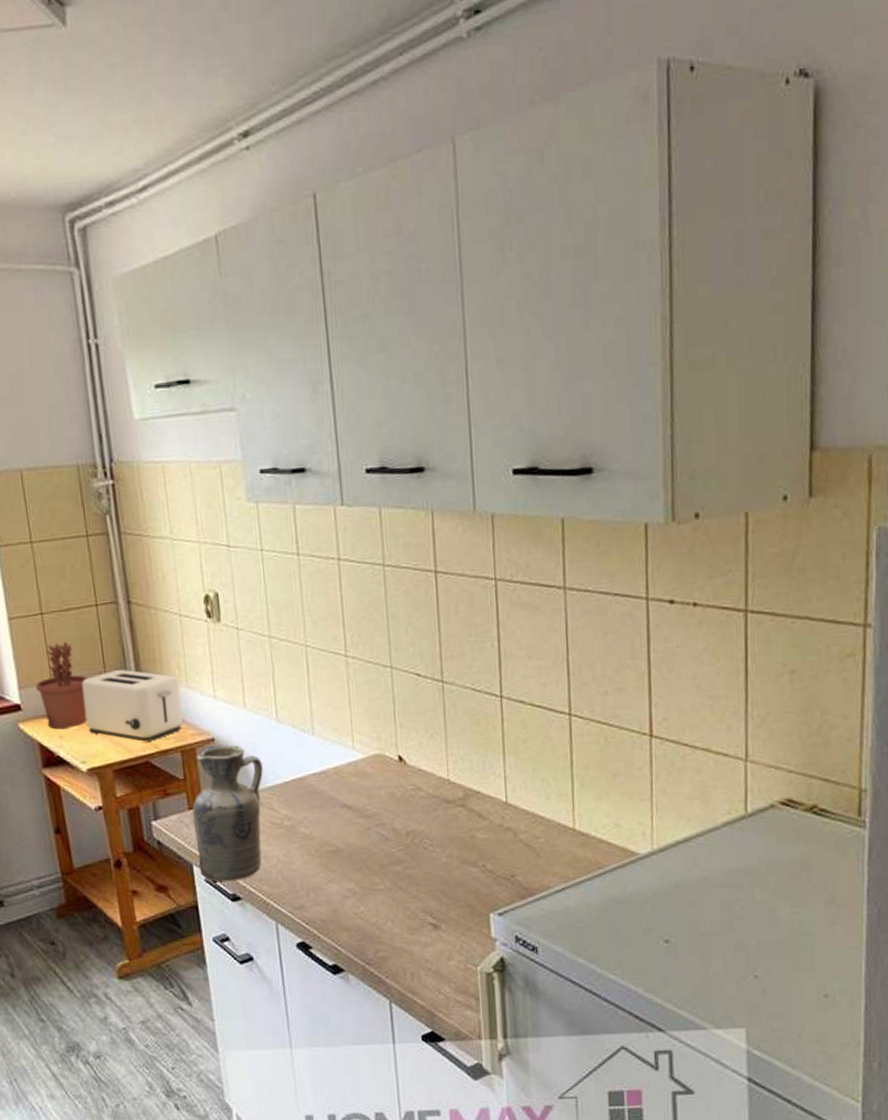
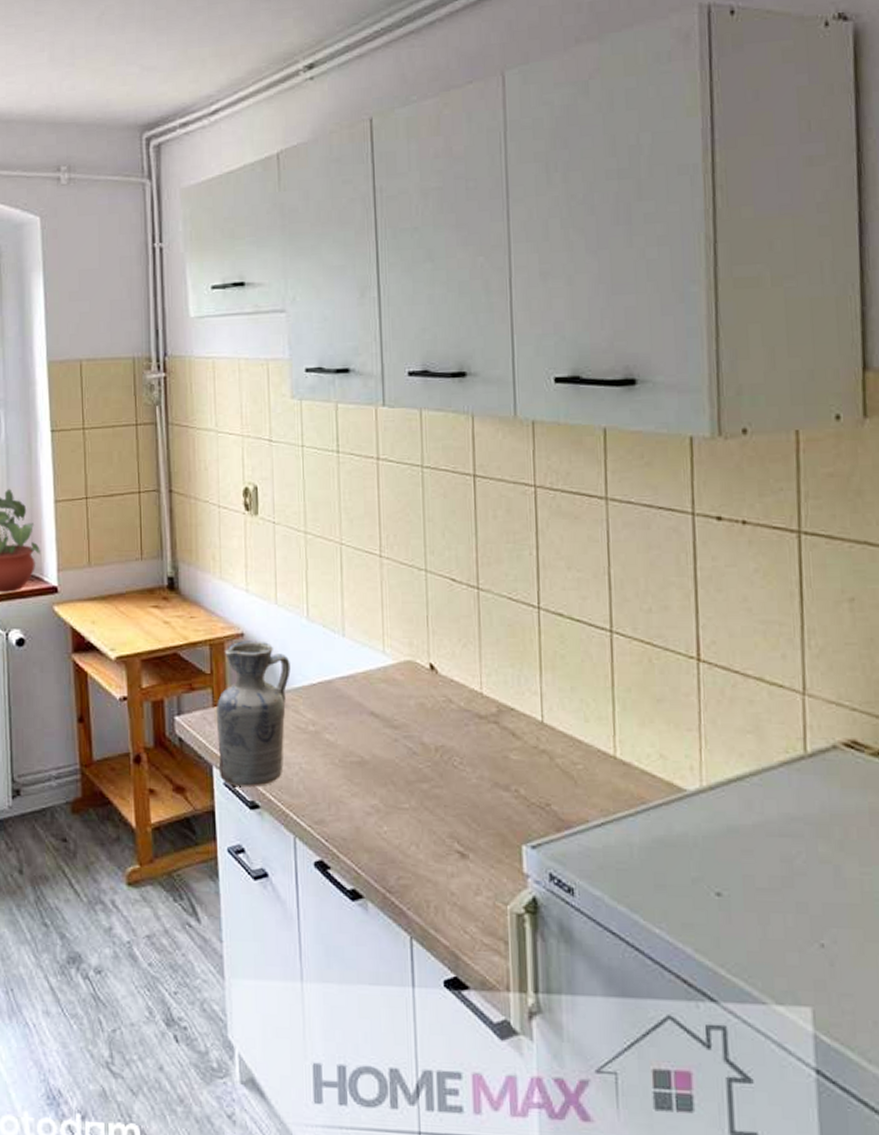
flower pot: present [36,642,88,730] -> none [74,527,125,614]
toaster: present [82,670,183,742] -> none [119,558,214,632]

